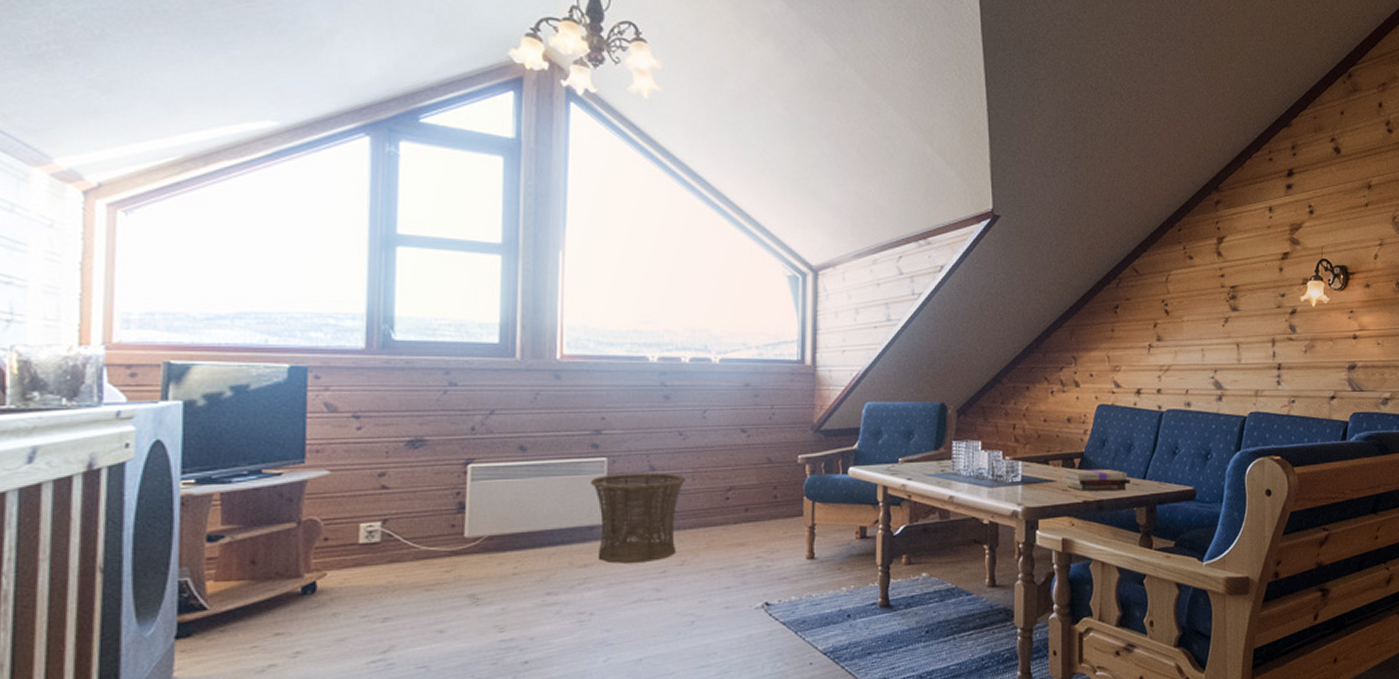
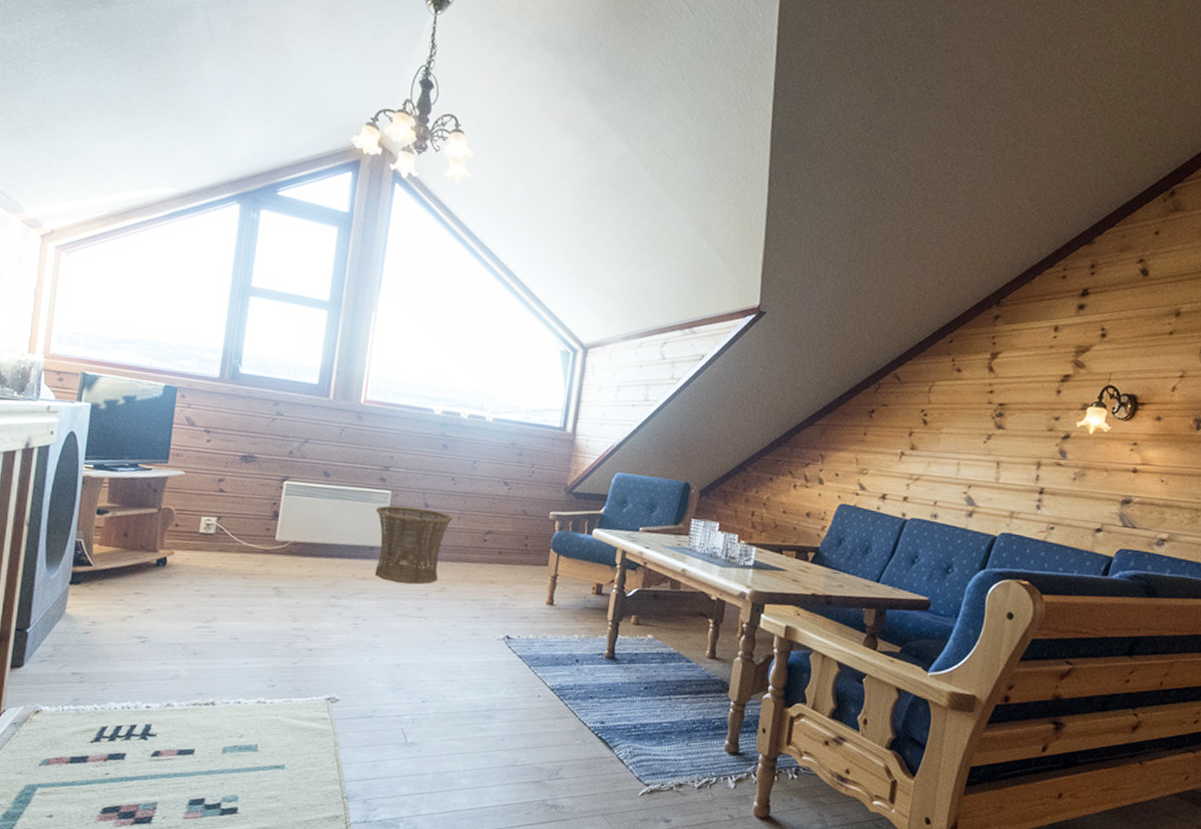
books: present [1062,469,1130,491] -> none [794,561,863,591]

